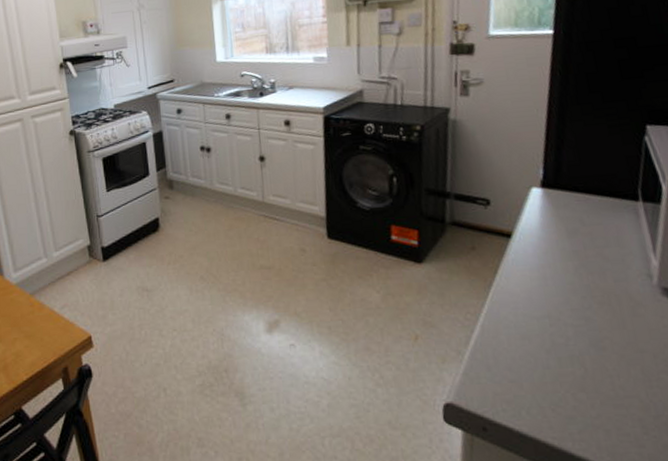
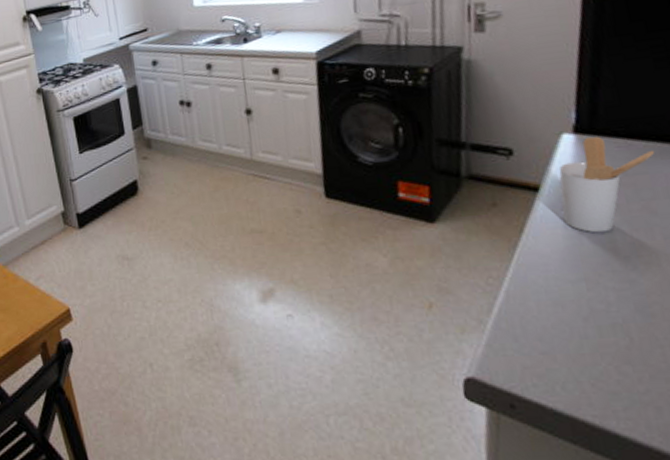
utensil holder: none [528,191,608,276] -> present [559,136,655,233]

